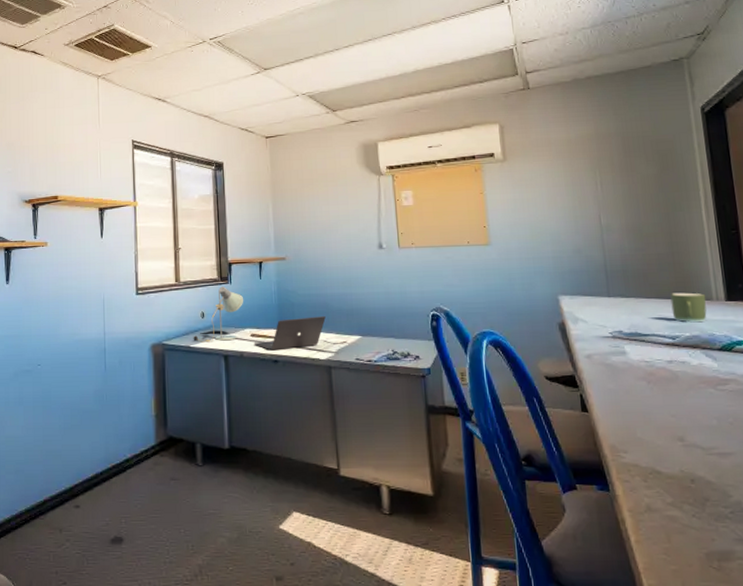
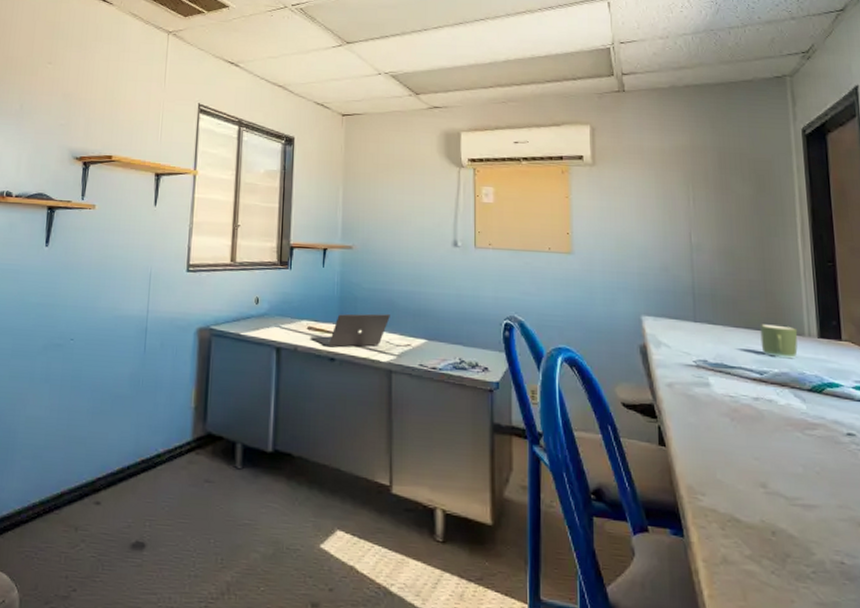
desk lamp: present [193,287,244,343] -> none [244,271,304,332]

